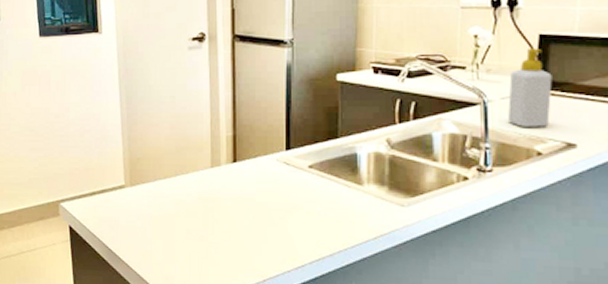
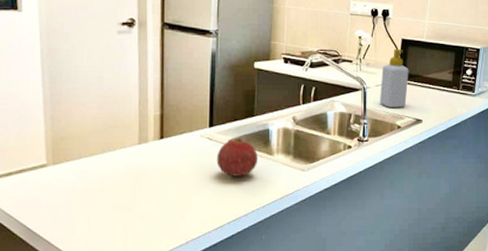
fruit: none [295,164,343,209] -> present [216,139,257,177]

